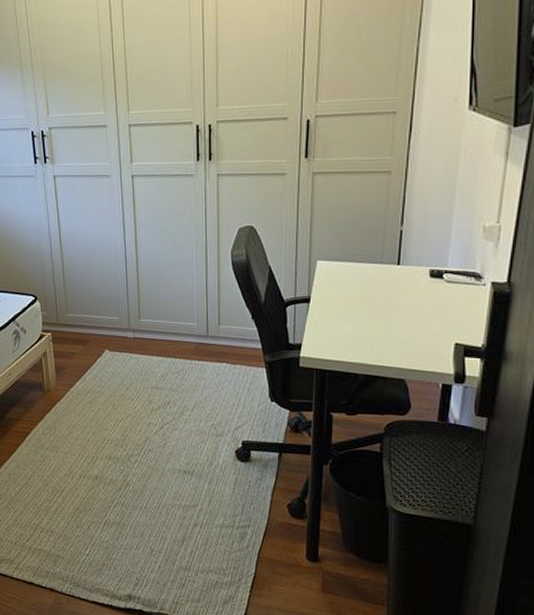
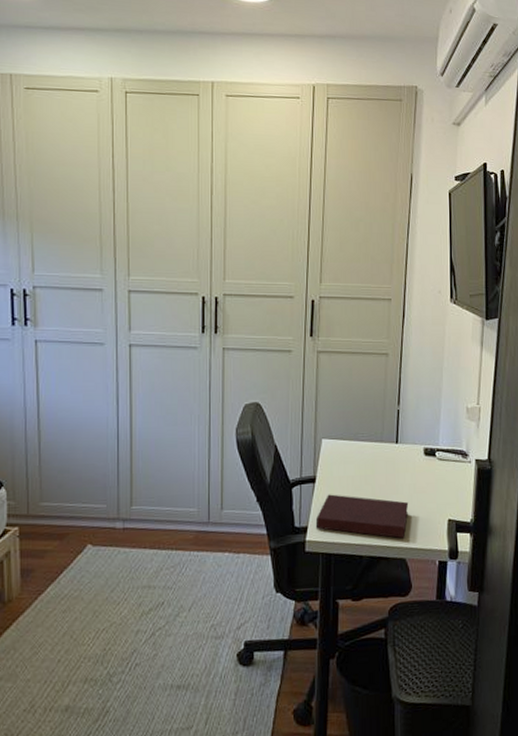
notebook: none [310,314,410,360] -> present [315,494,409,539]

